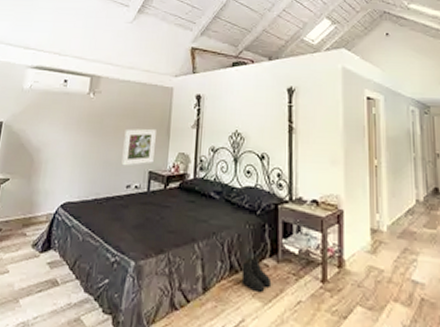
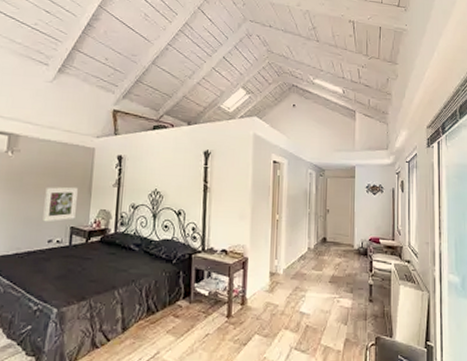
boots: present [241,257,272,293] -> none [157,300,184,329]

